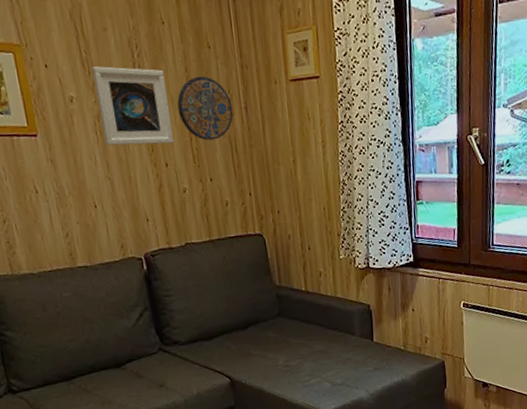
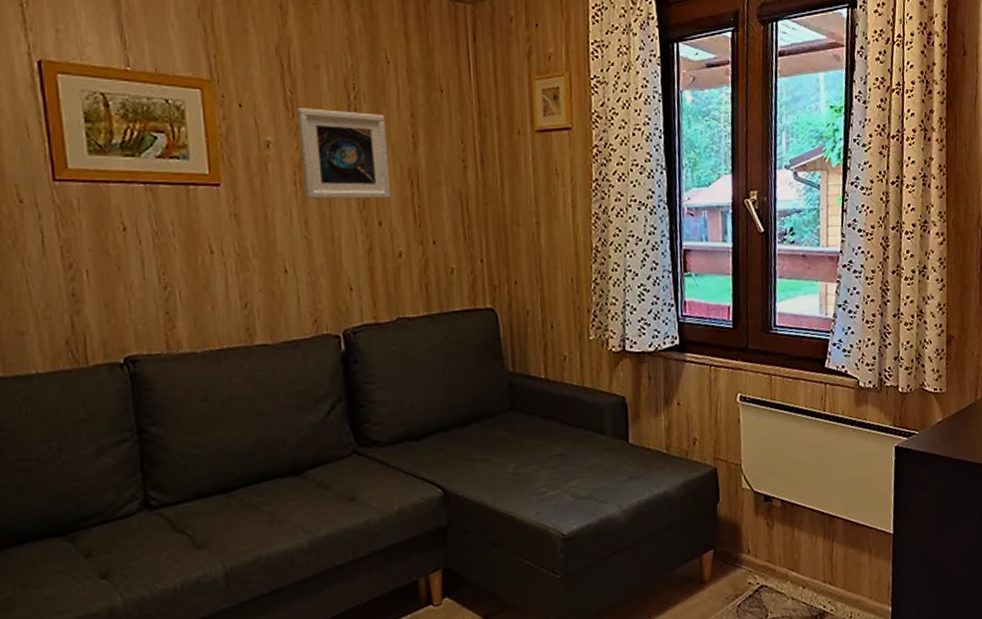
manhole cover: present [177,76,234,141] -> none [399,122,466,196]

